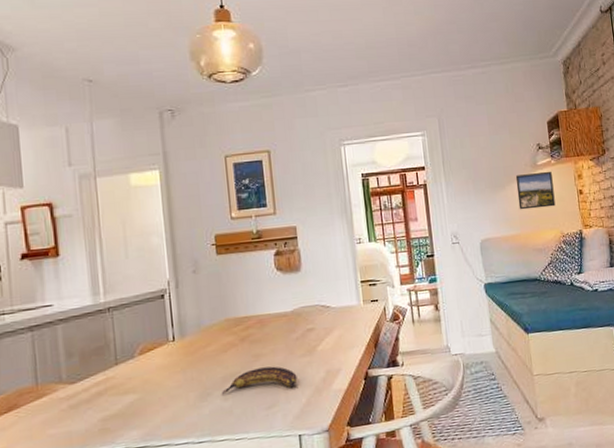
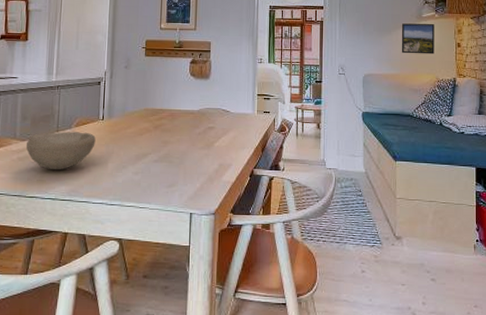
bowl: none [76,360,168,414] -> present [25,131,96,171]
banana: present [221,366,298,396] -> none [133,152,195,173]

